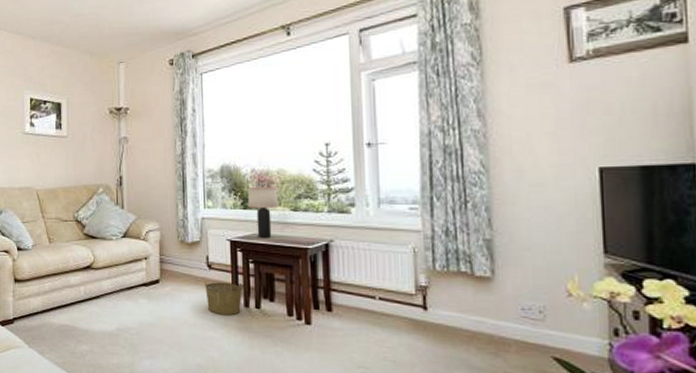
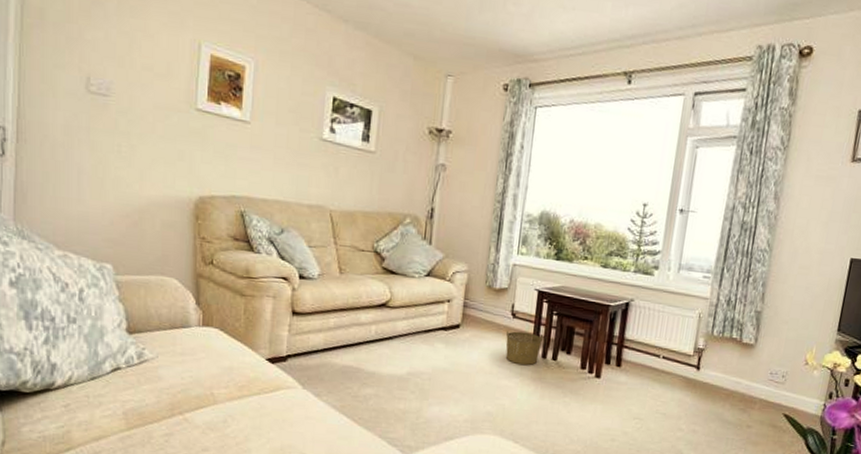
table lamp: present [247,186,280,239] -> none [561,237,592,293]

